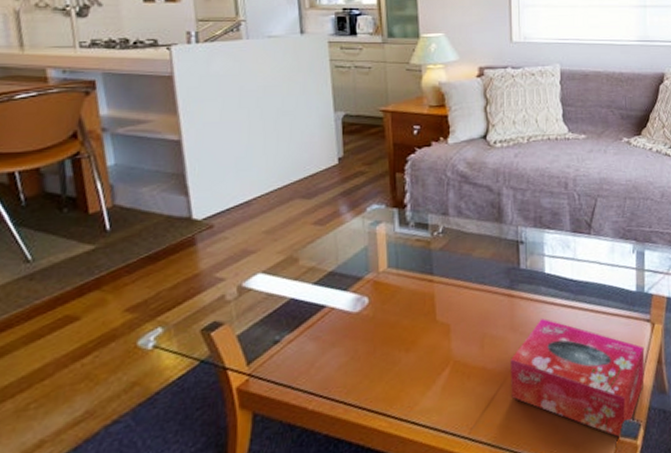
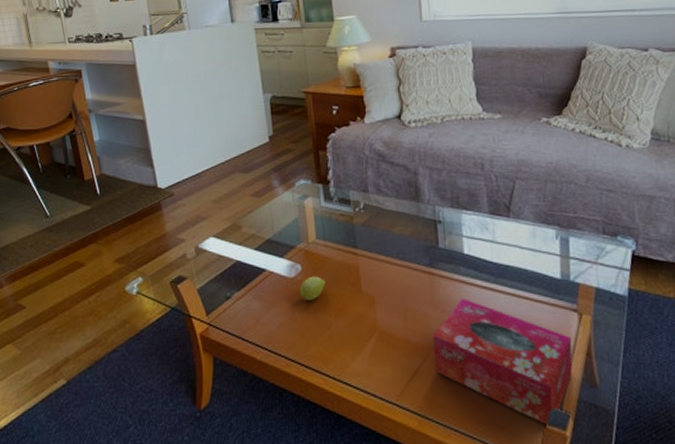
fruit: none [364,308,396,337] -> present [299,276,326,301]

